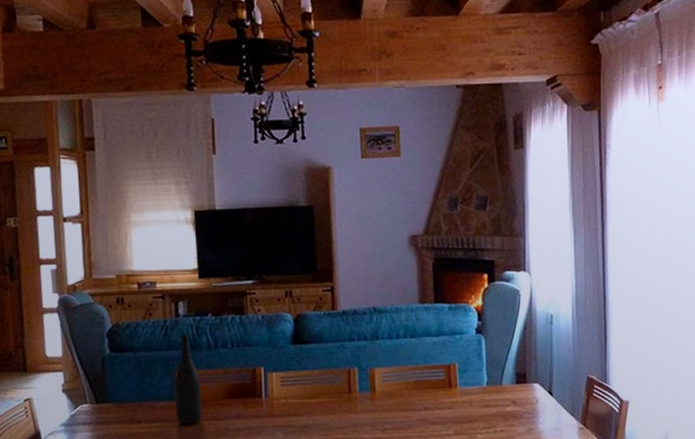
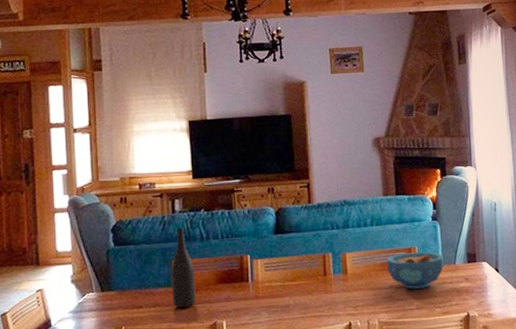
bowl: none [421,370,489,412] -> present [386,252,445,289]

